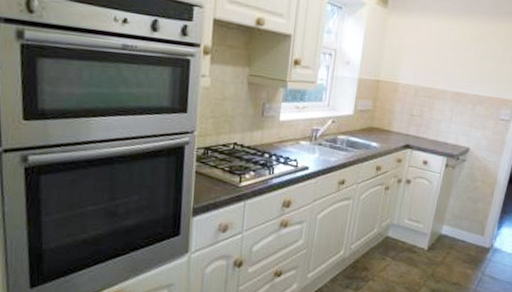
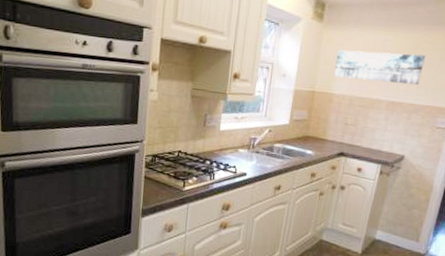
wall art: none [398,38,489,76] -> present [333,50,425,85]

